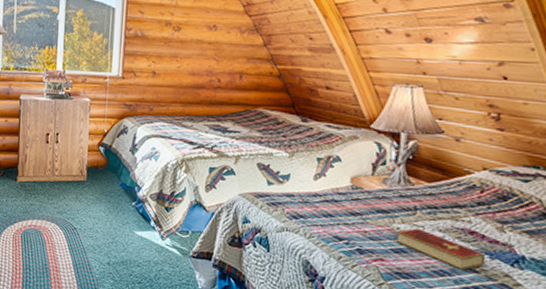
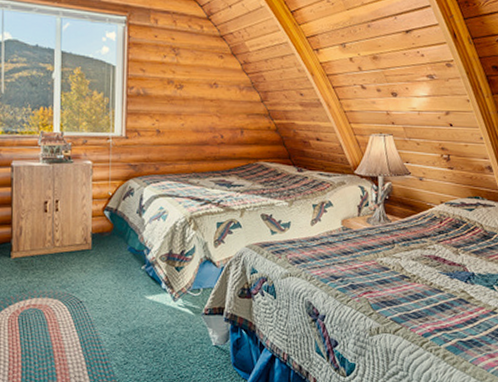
hardcover book: present [395,228,486,270] -> none [380,260,448,292]

